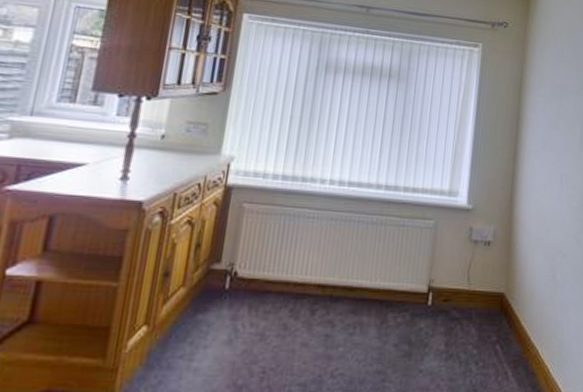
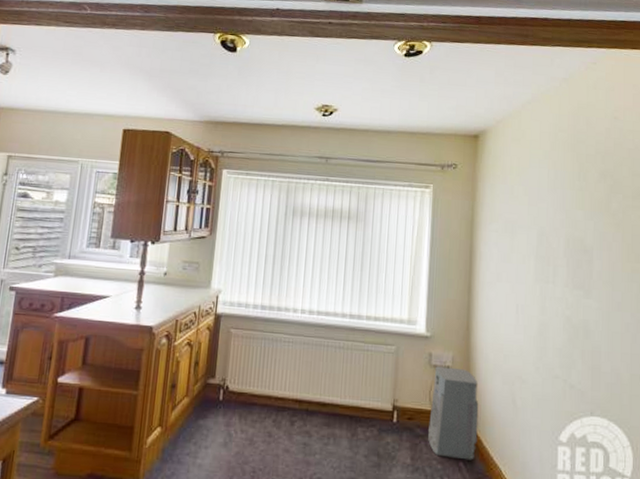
air purifier: none [464,241,519,342] -> present [427,366,479,460]

